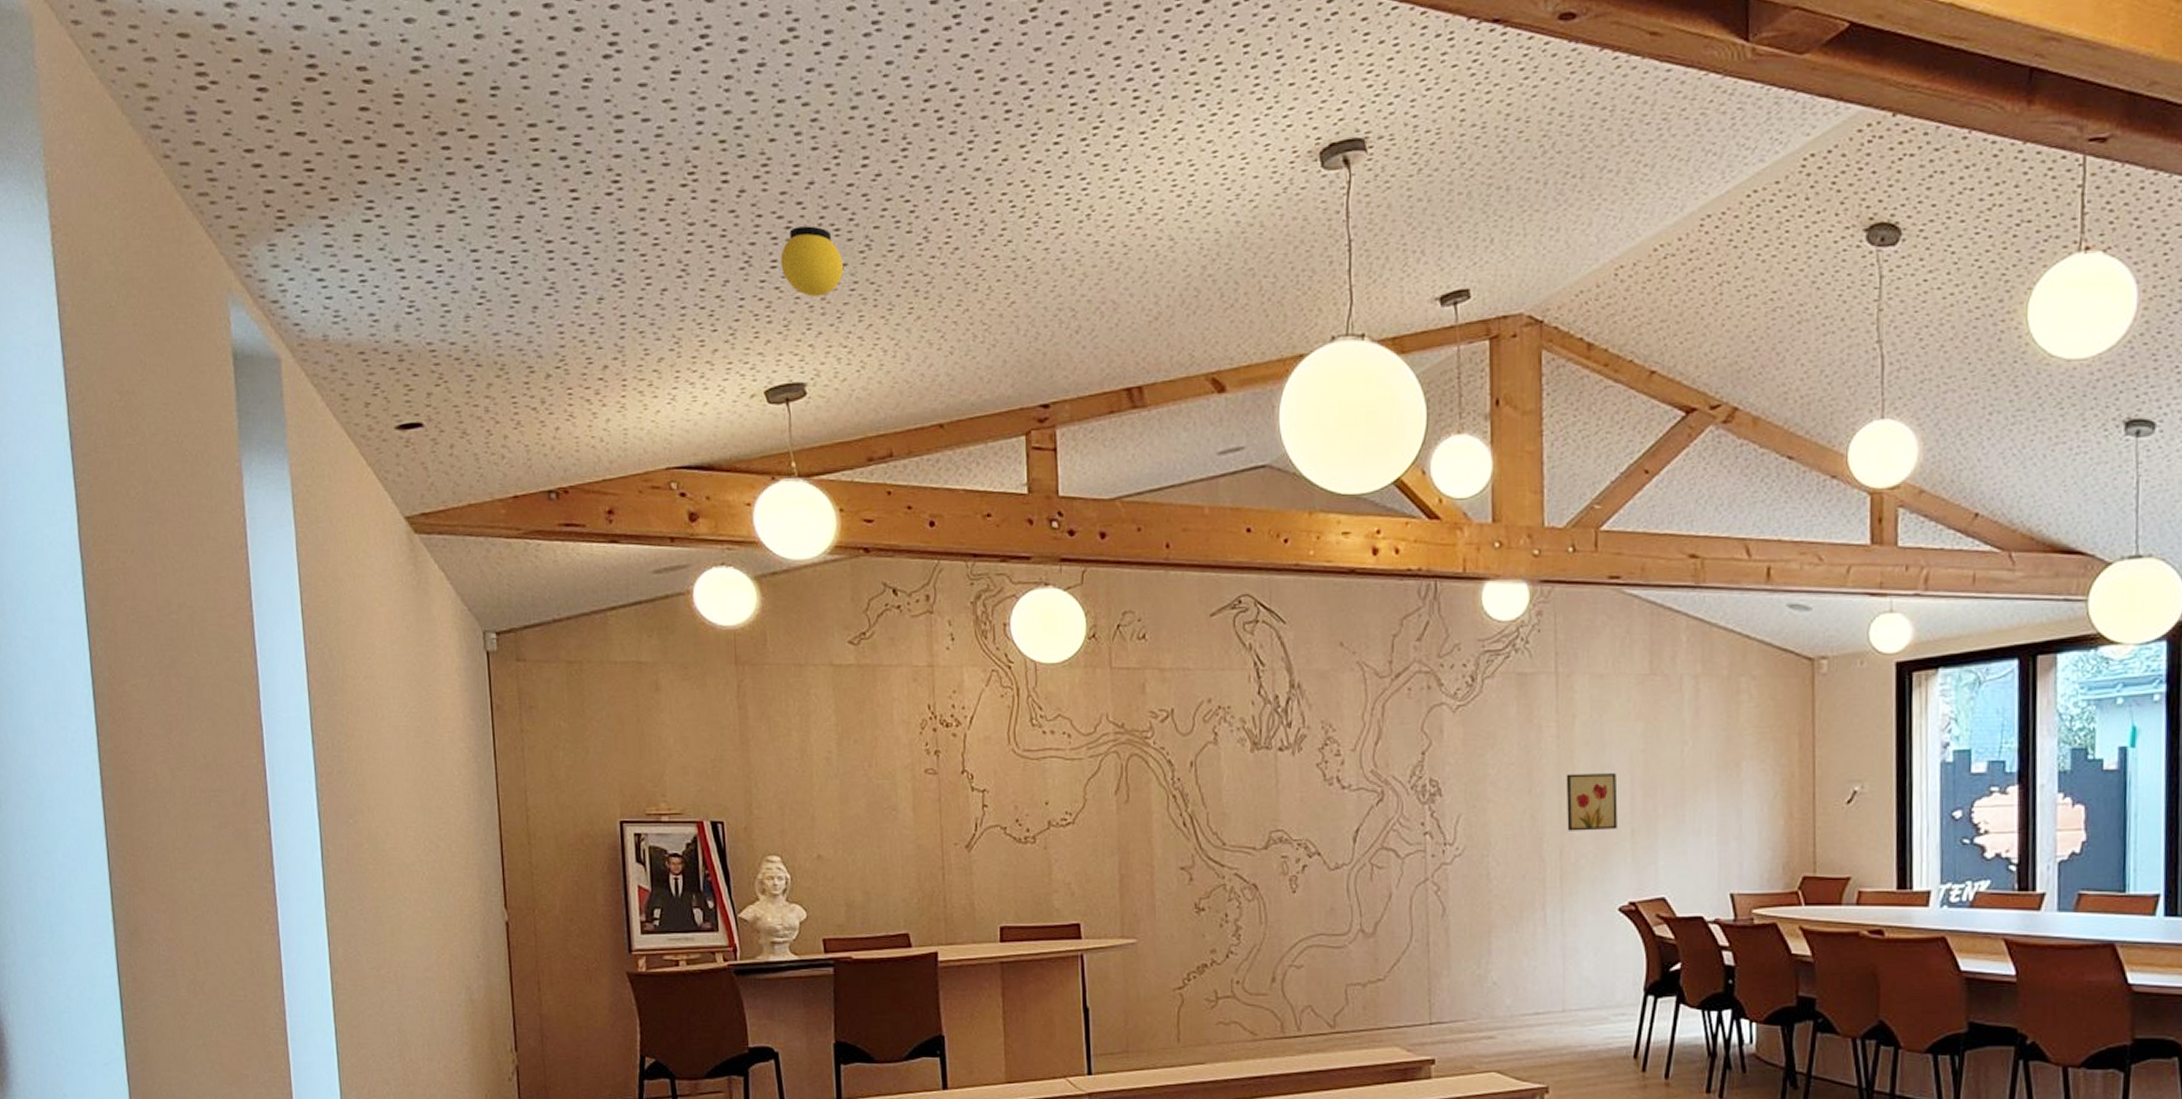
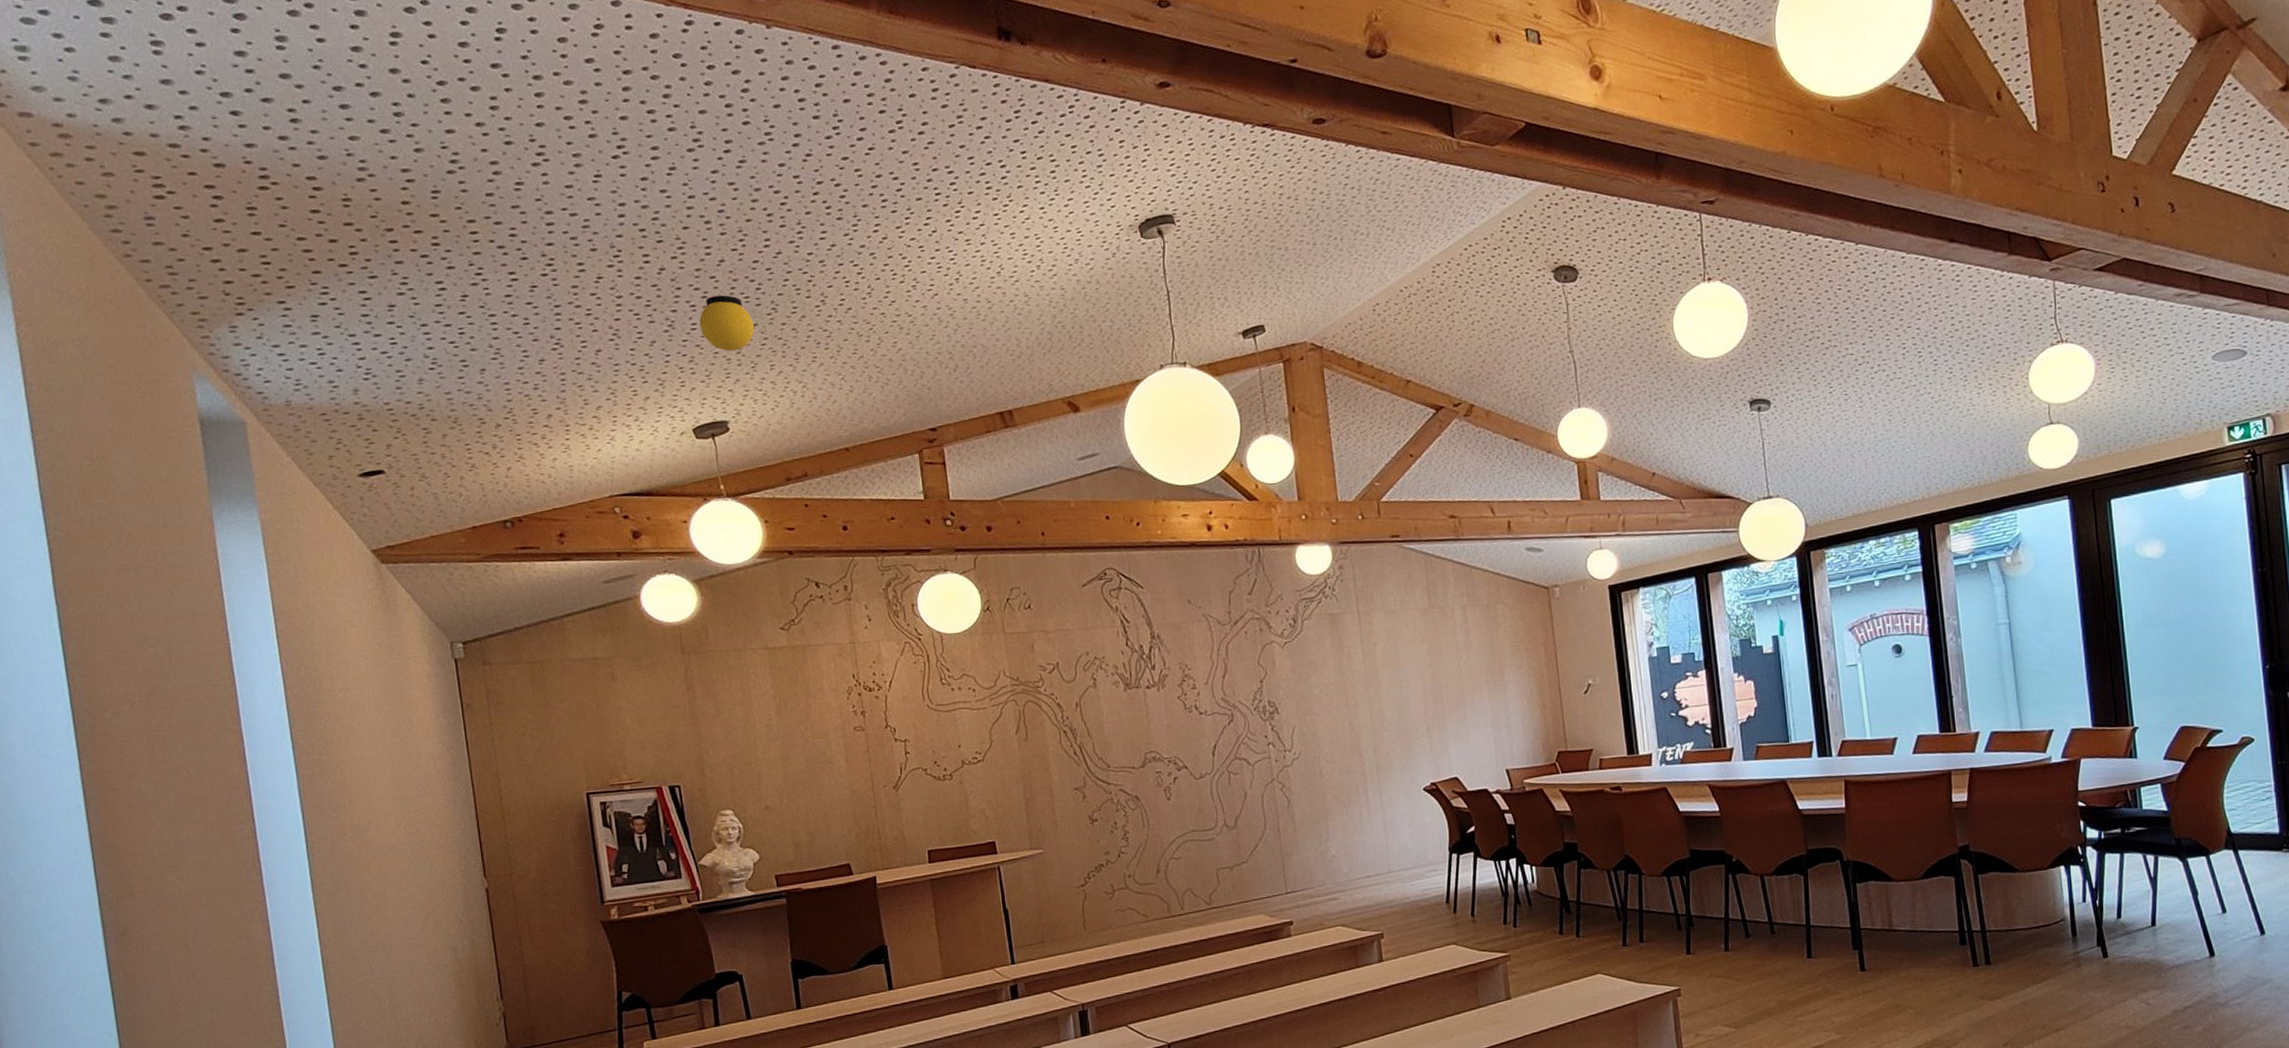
wall art: present [1566,773,1618,831] -> none [1373,685,1416,732]

